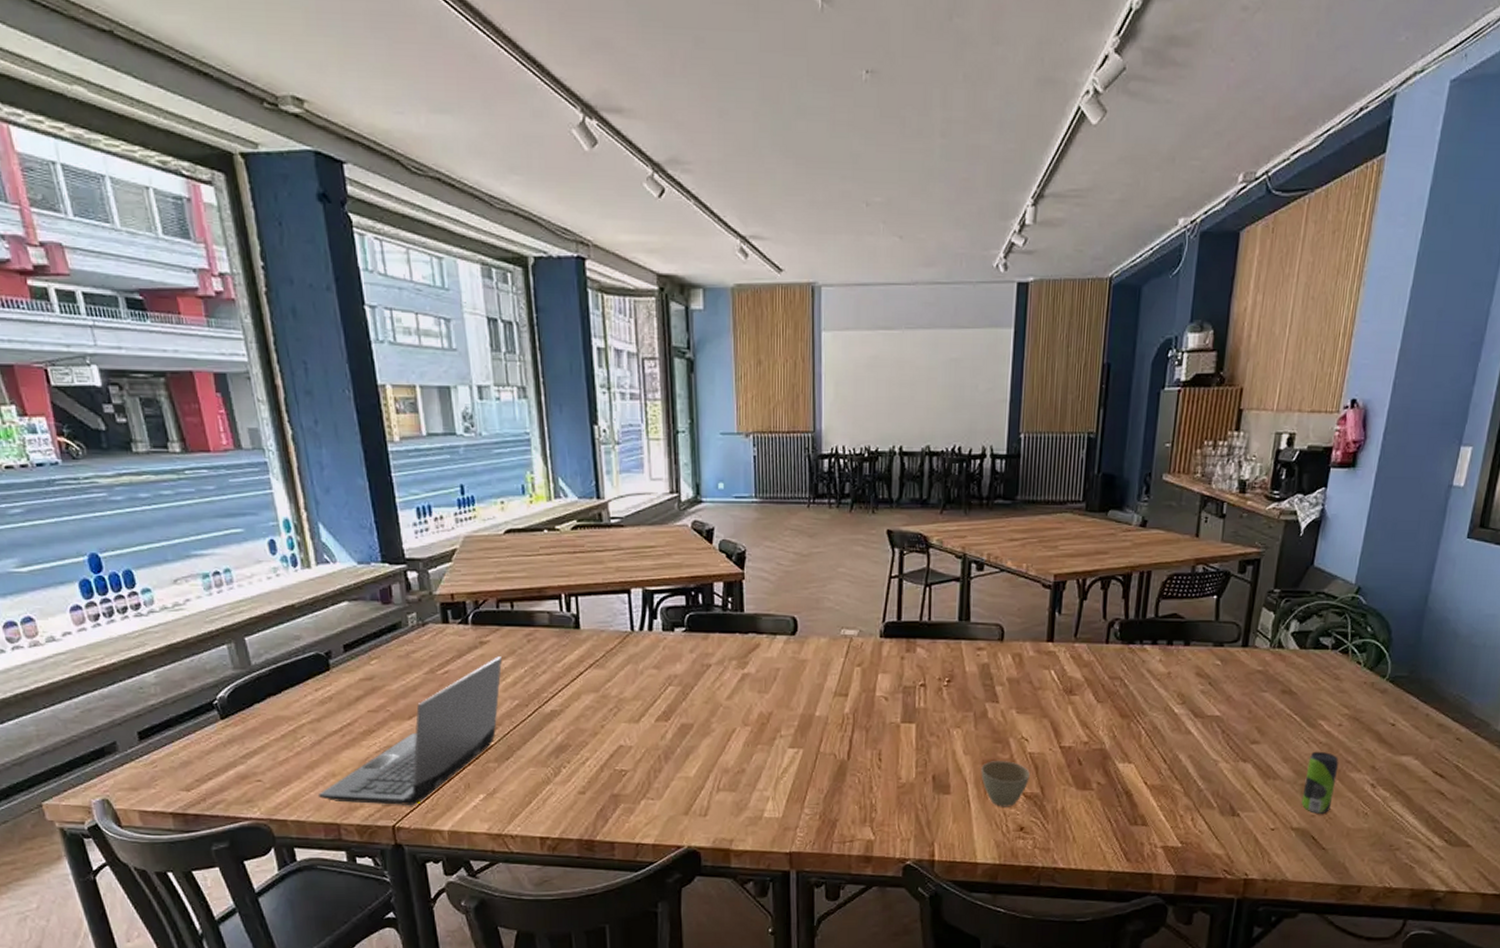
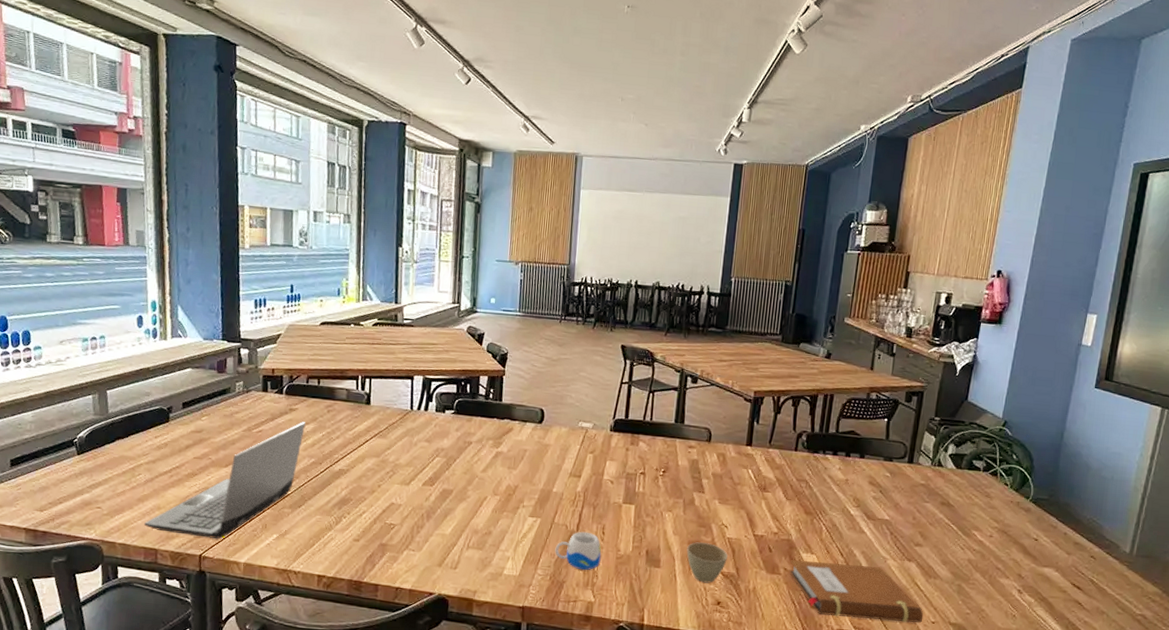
mug: none [823,760,879,805] -> present [555,531,602,571]
notebook: none [1103,772,1262,832] -> present [789,560,924,624]
beverage can: present [1301,751,1339,814] -> none [958,557,990,613]

